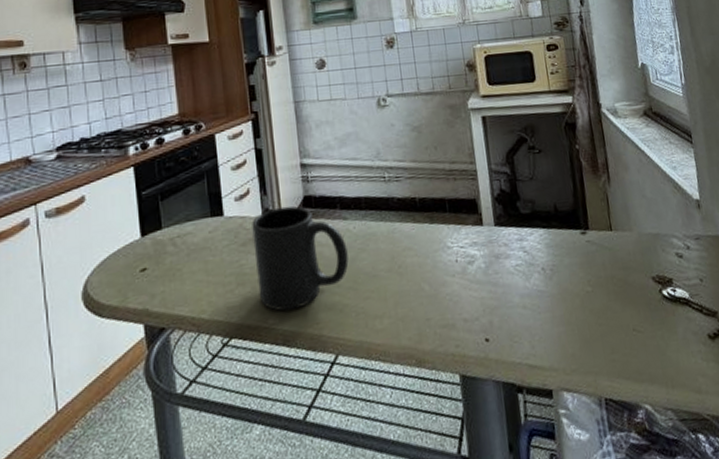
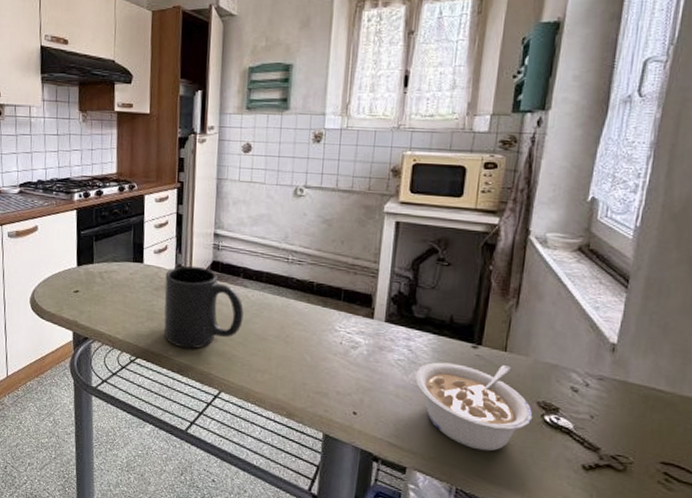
legume: none [536,245,653,347] -> present [414,362,533,452]

